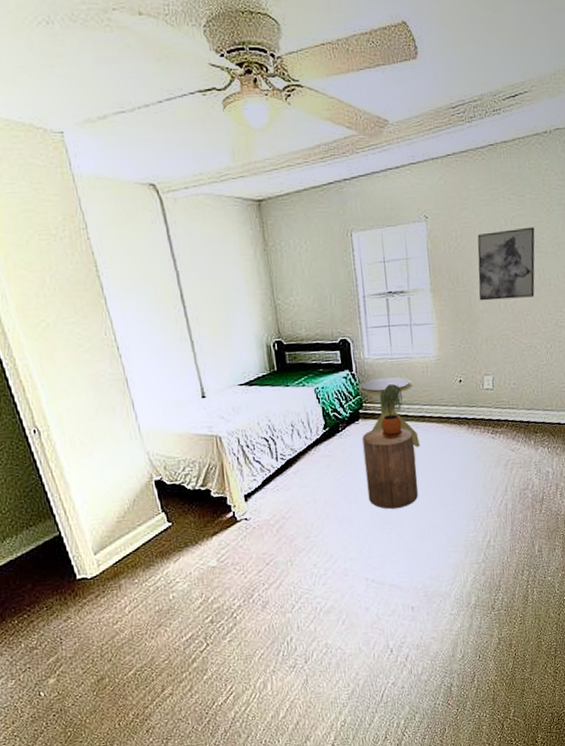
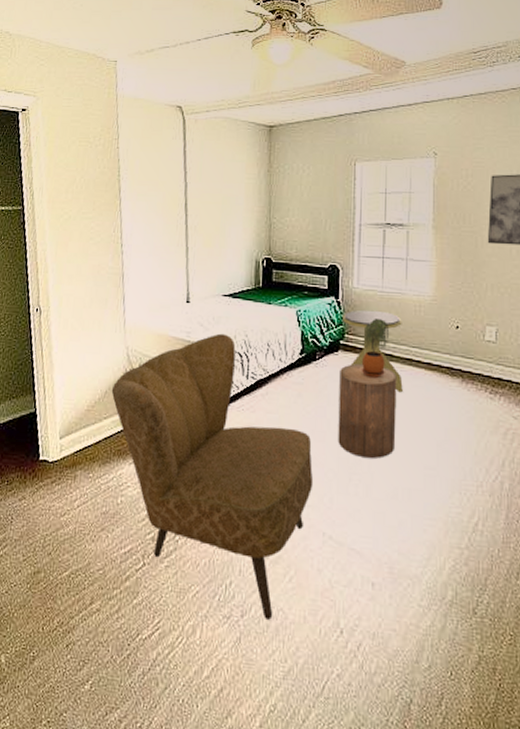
armchair: none [139,422,352,659] -> present [111,333,314,620]

